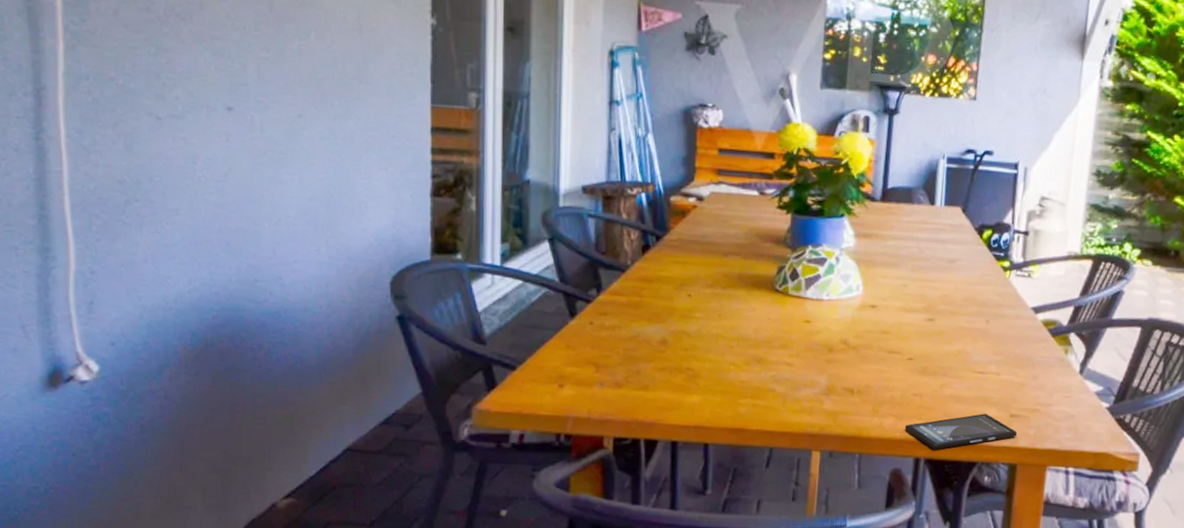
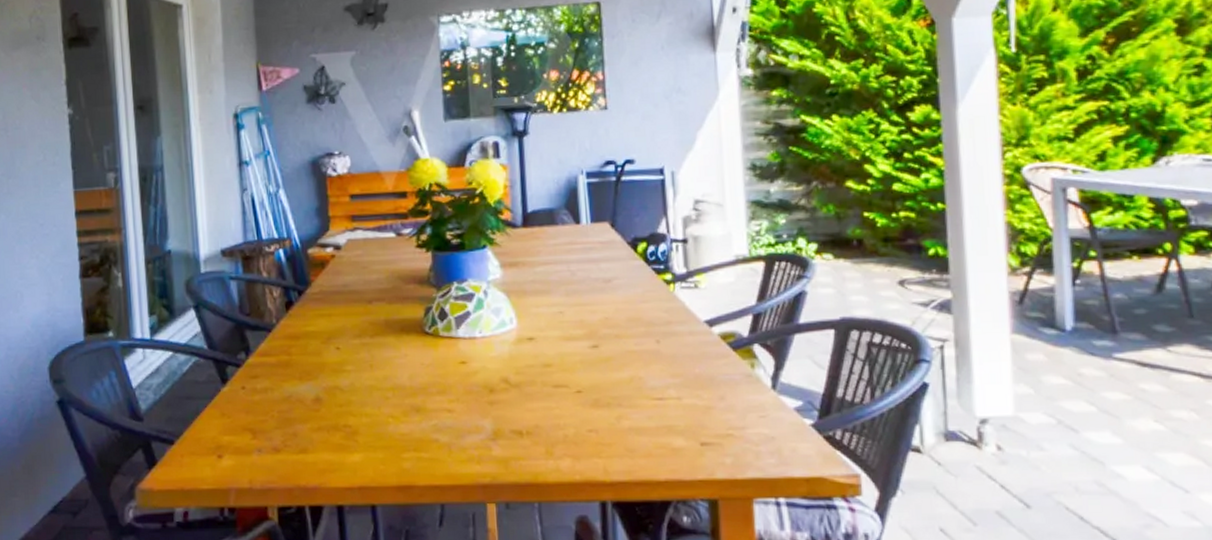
smartphone: present [904,414,1017,450] -> none [584,445,712,491]

